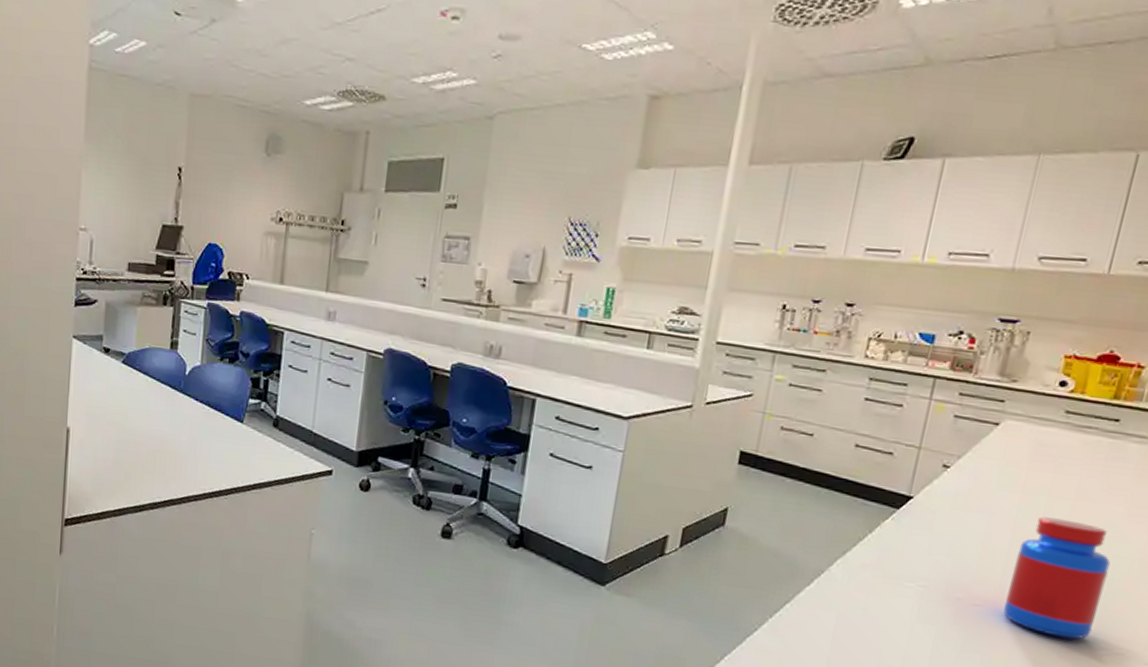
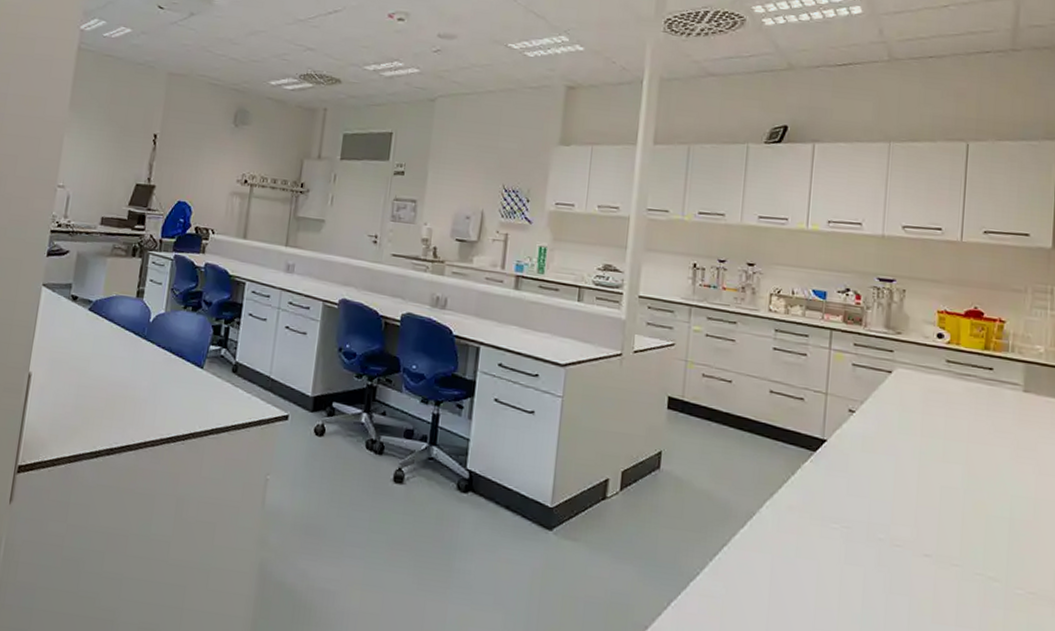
jar: present [1003,516,1111,640] -> none [922,458,1009,579]

